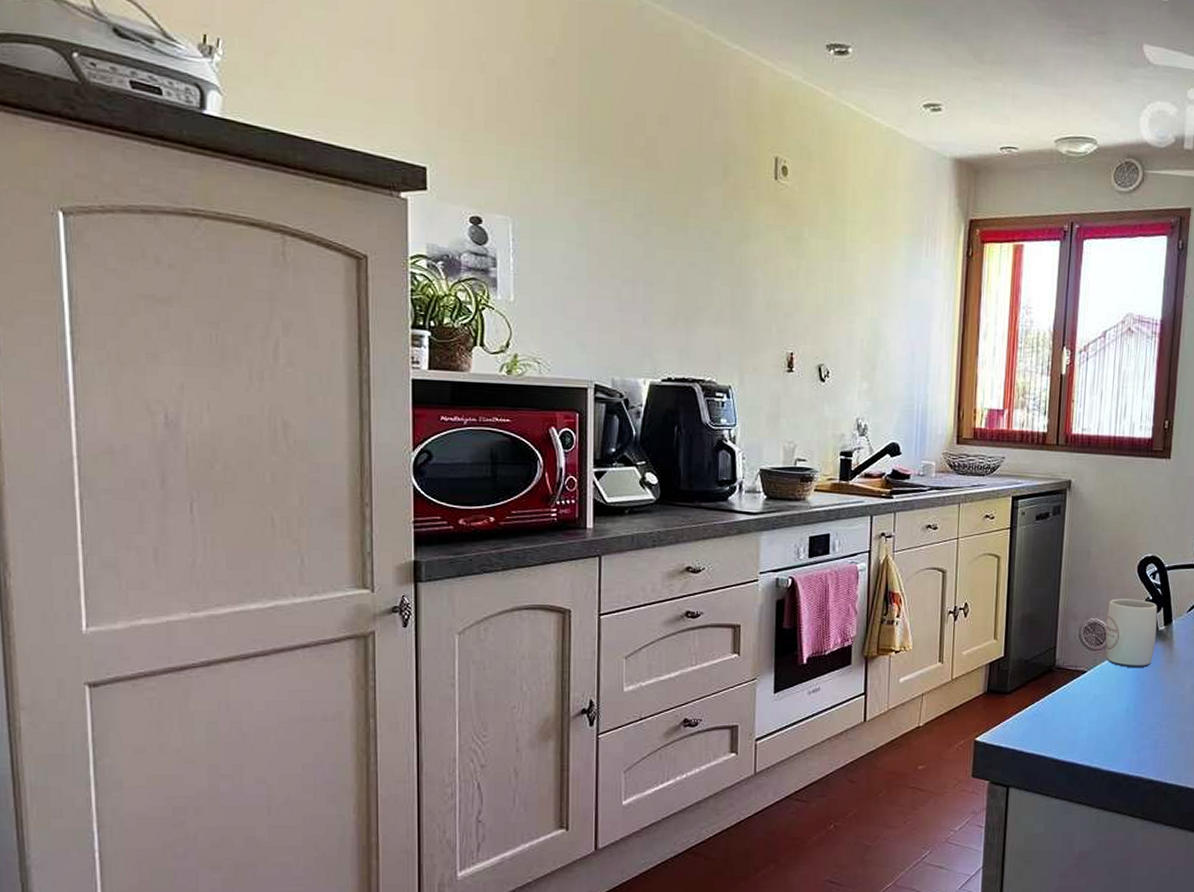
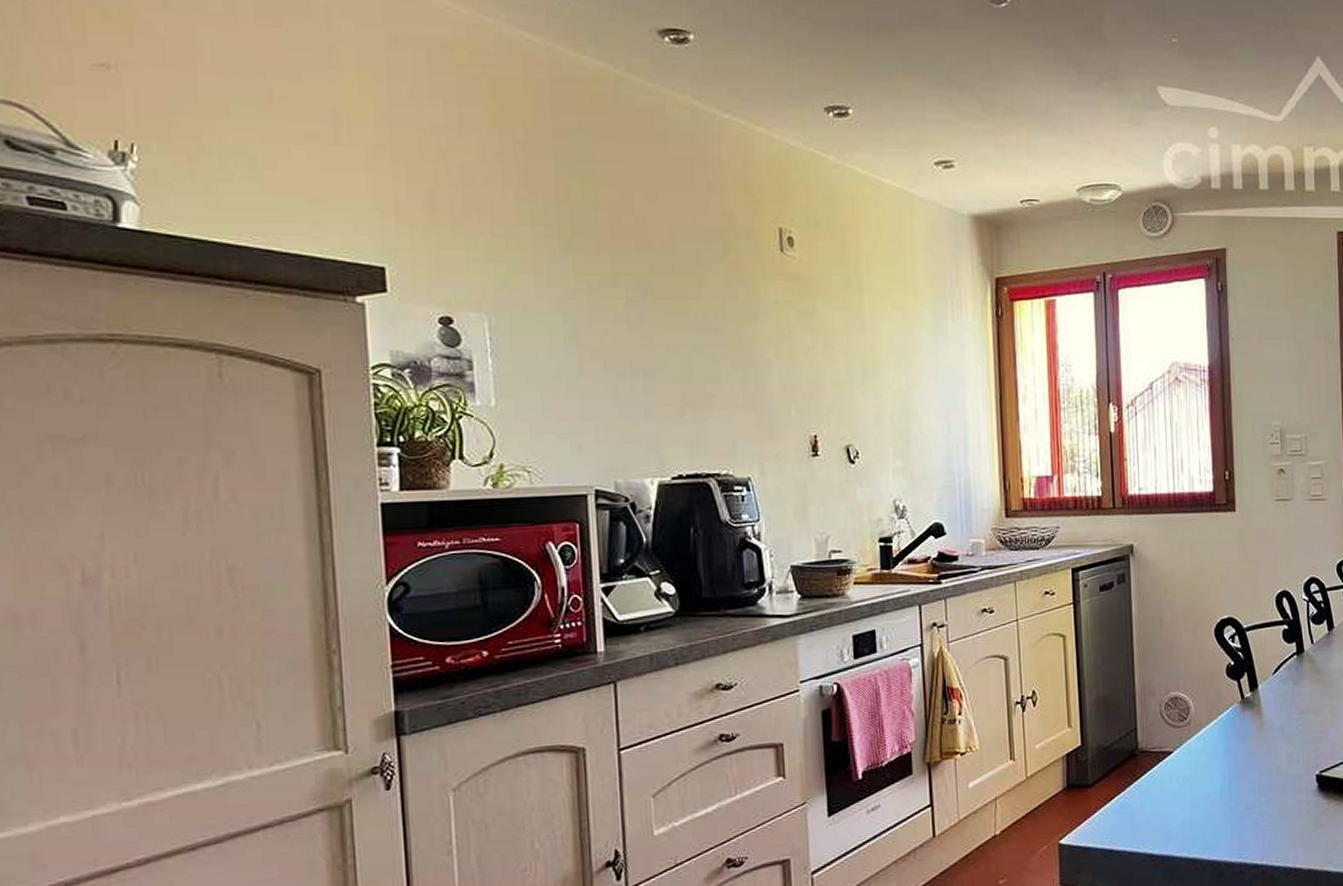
mug: present [1105,598,1158,667] -> none [1188,666,1244,742]

